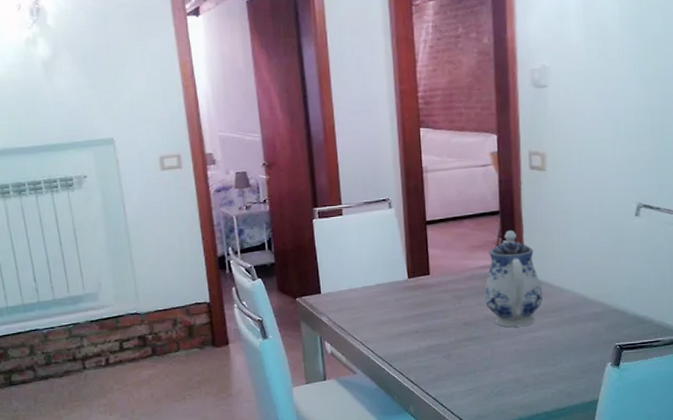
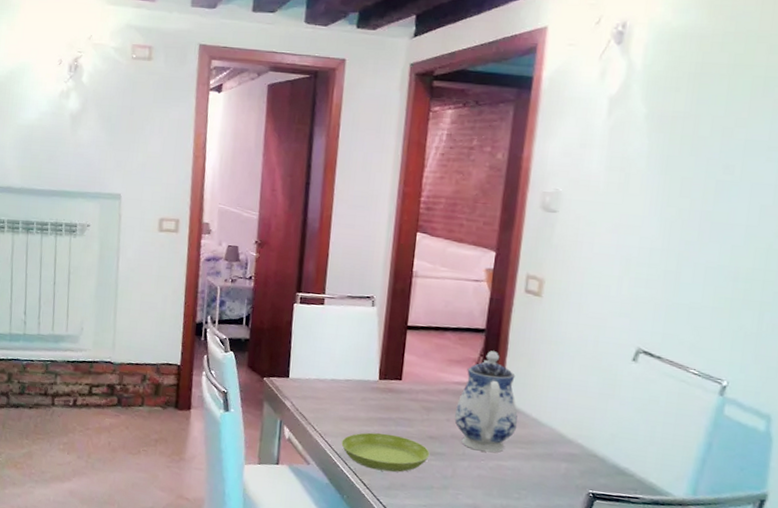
saucer: none [383,328,468,366] -> present [341,432,430,472]

